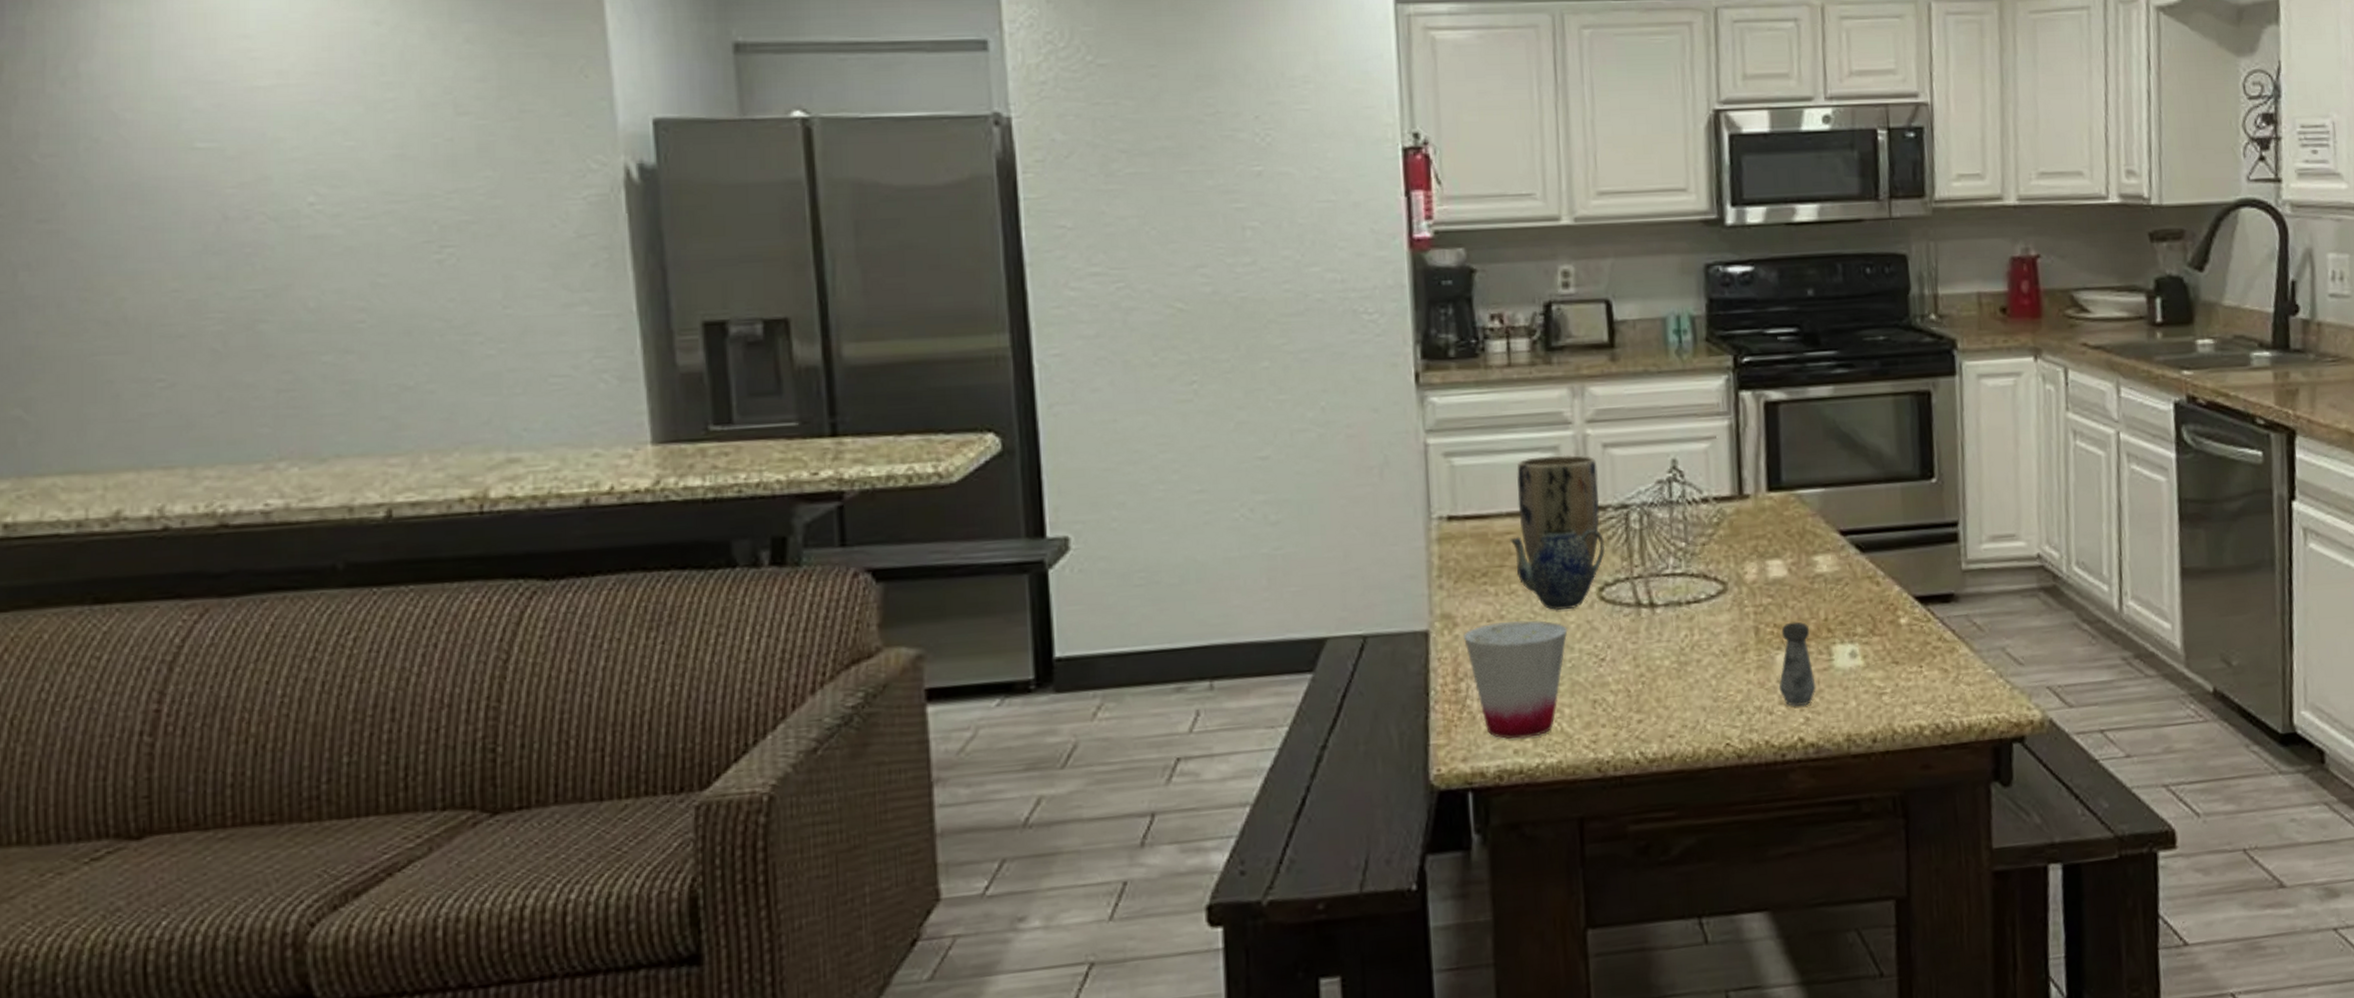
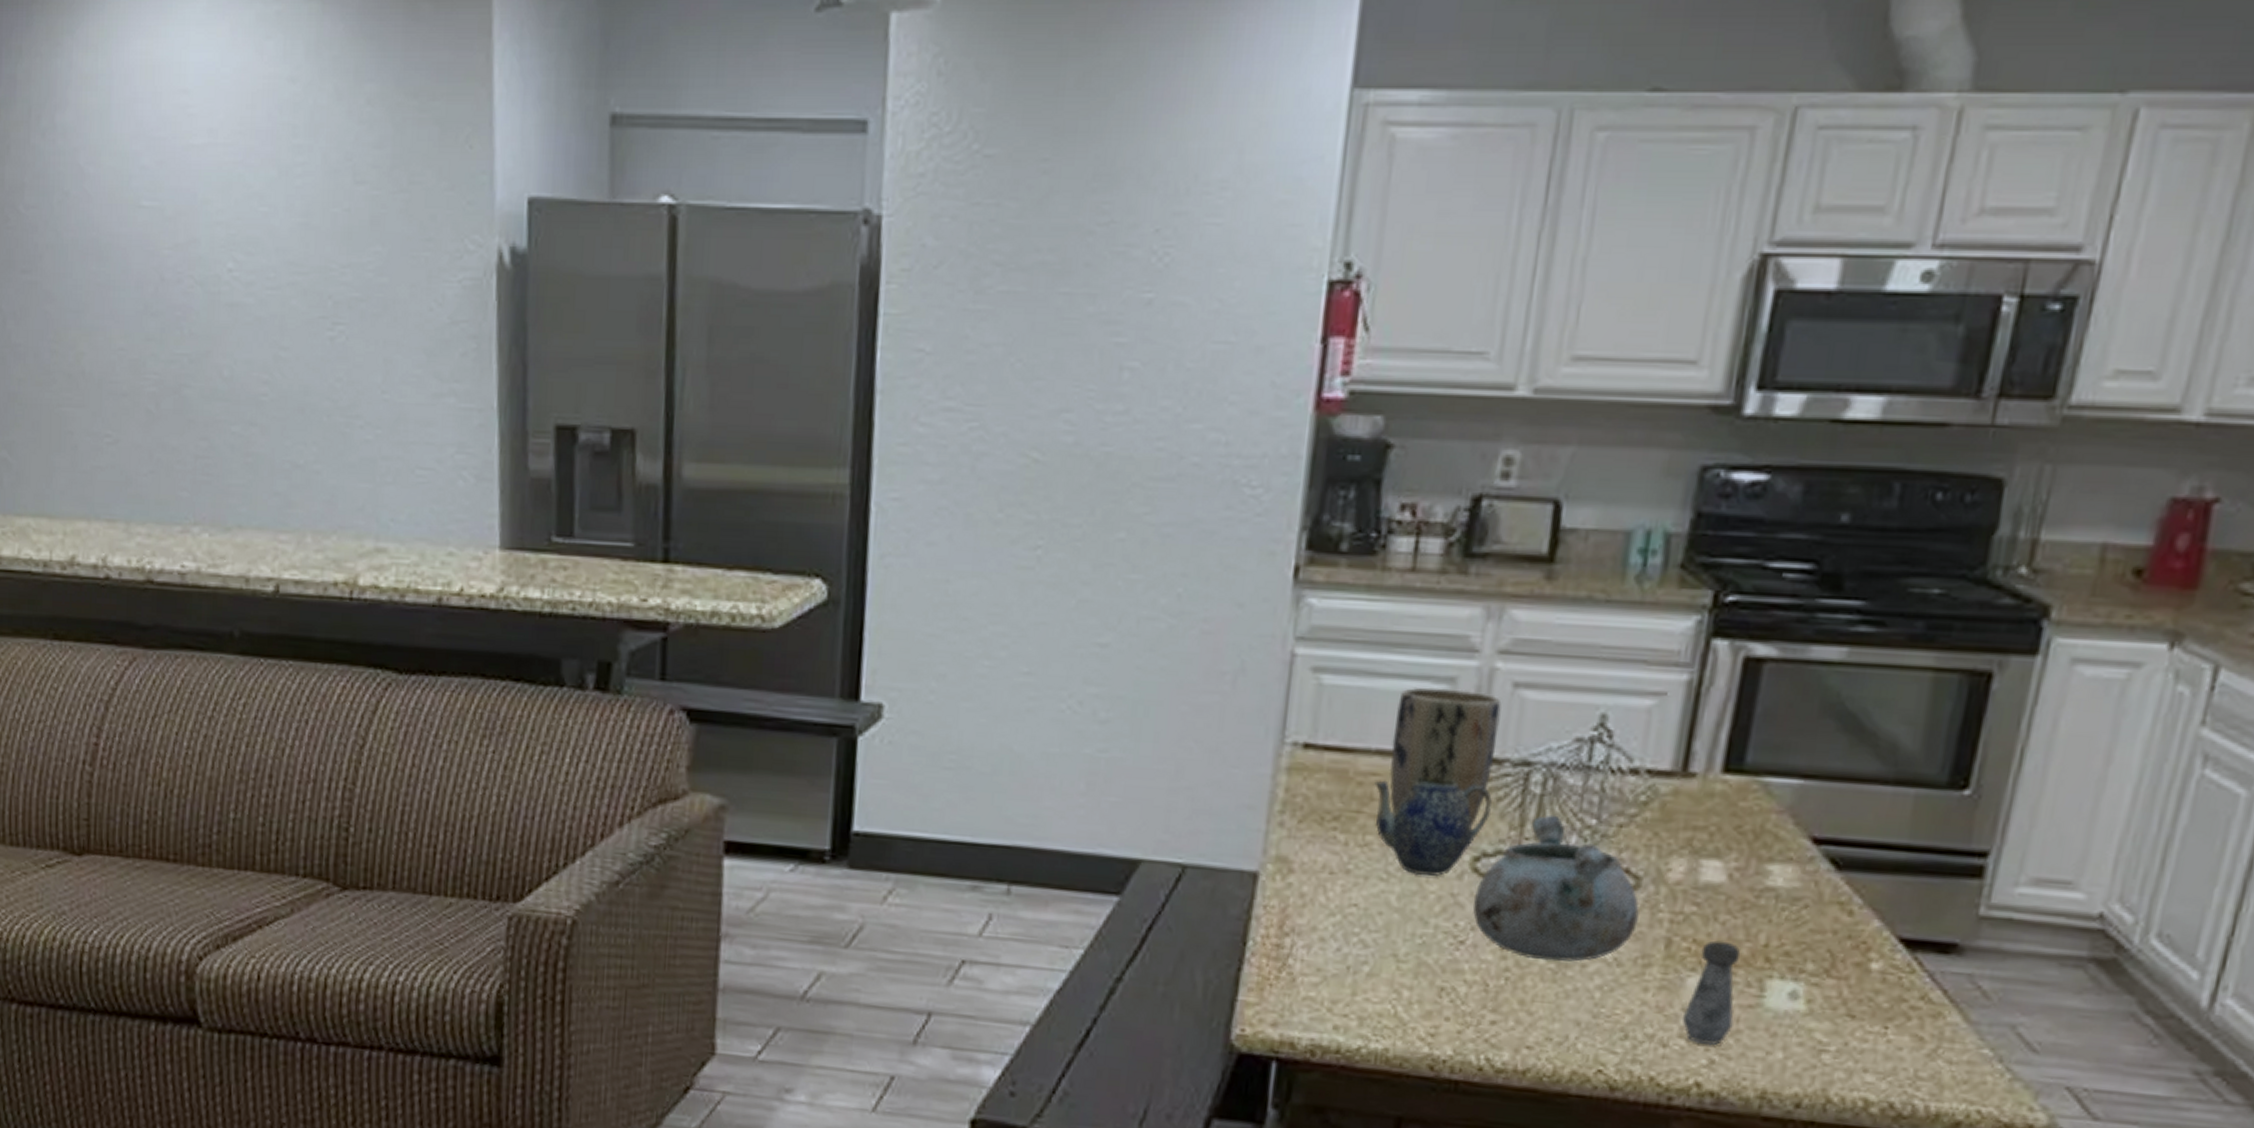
cup: present [1462,620,1568,739] -> none [1297,876,1425,1016]
decorative bowl: none [1605,543,1733,663] -> present [1472,815,1639,962]

